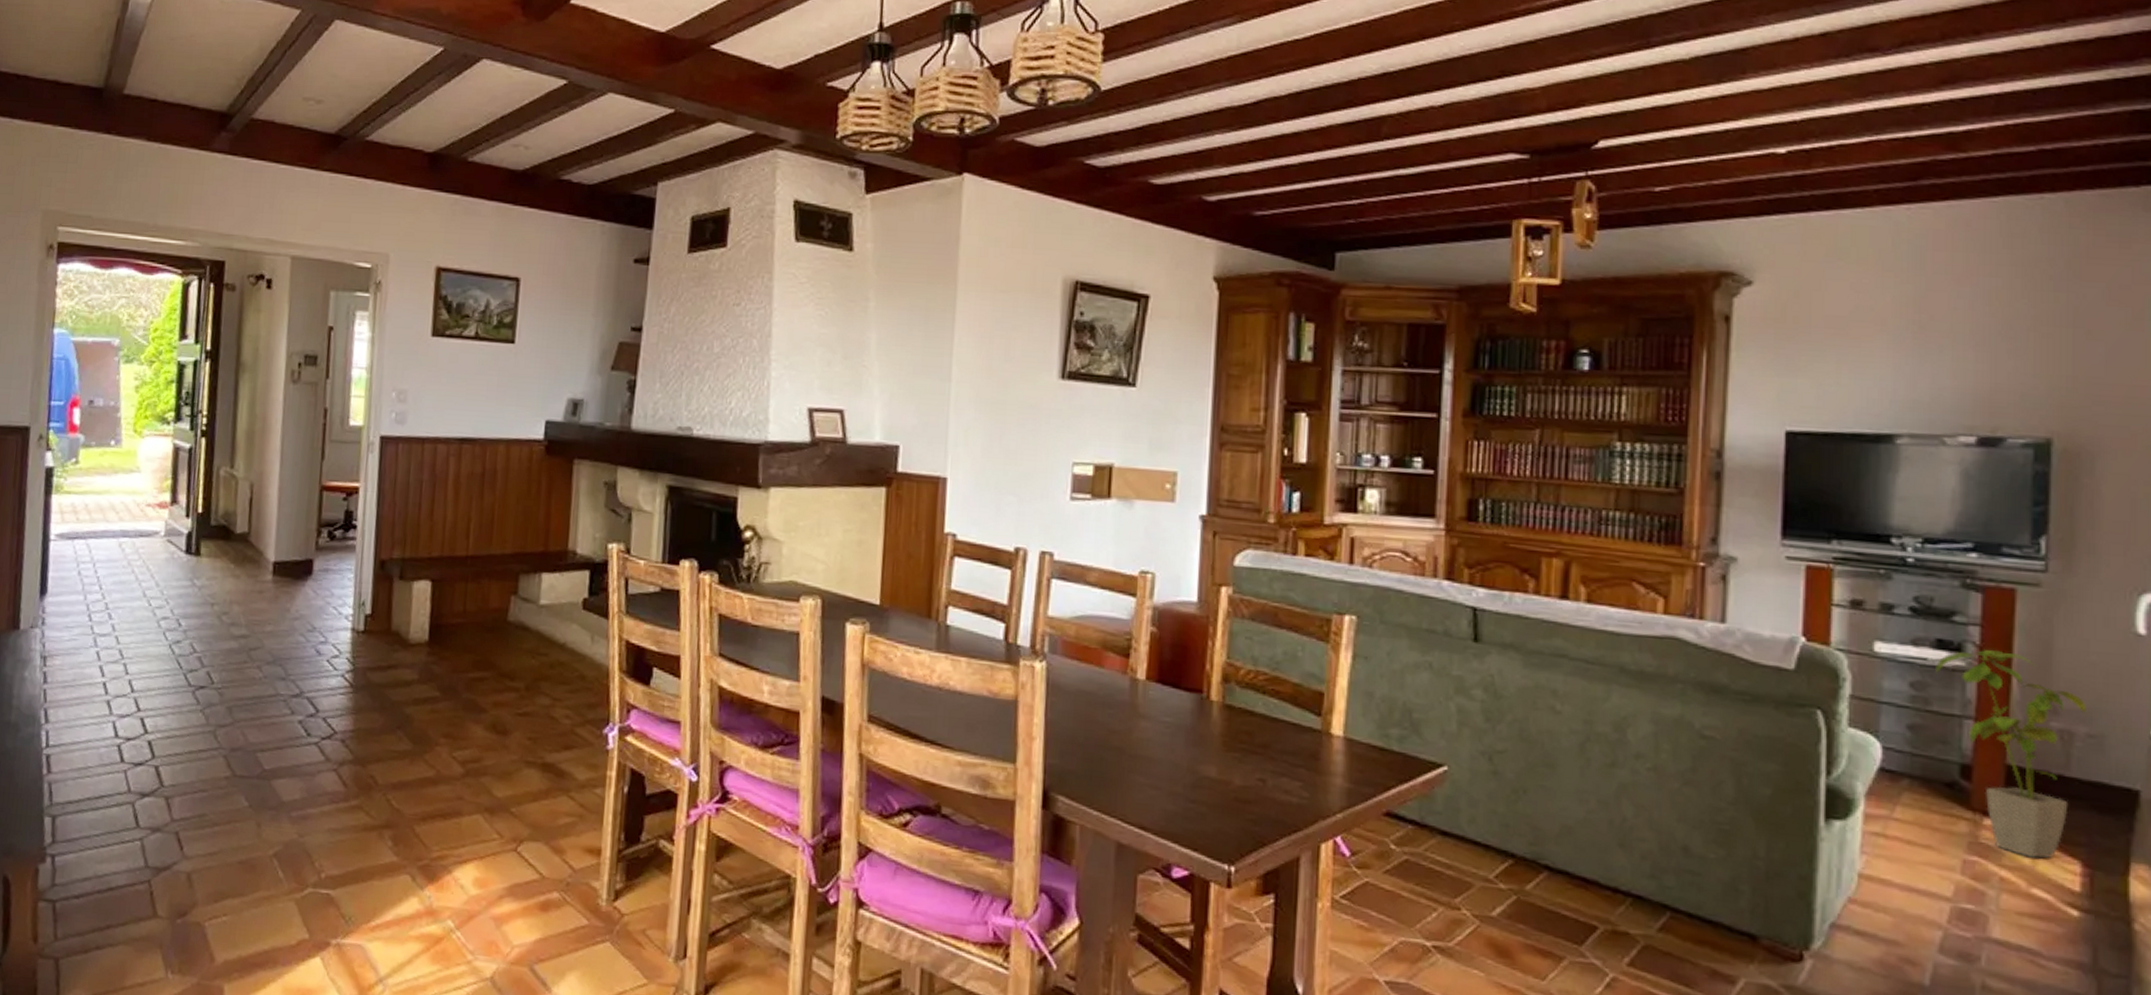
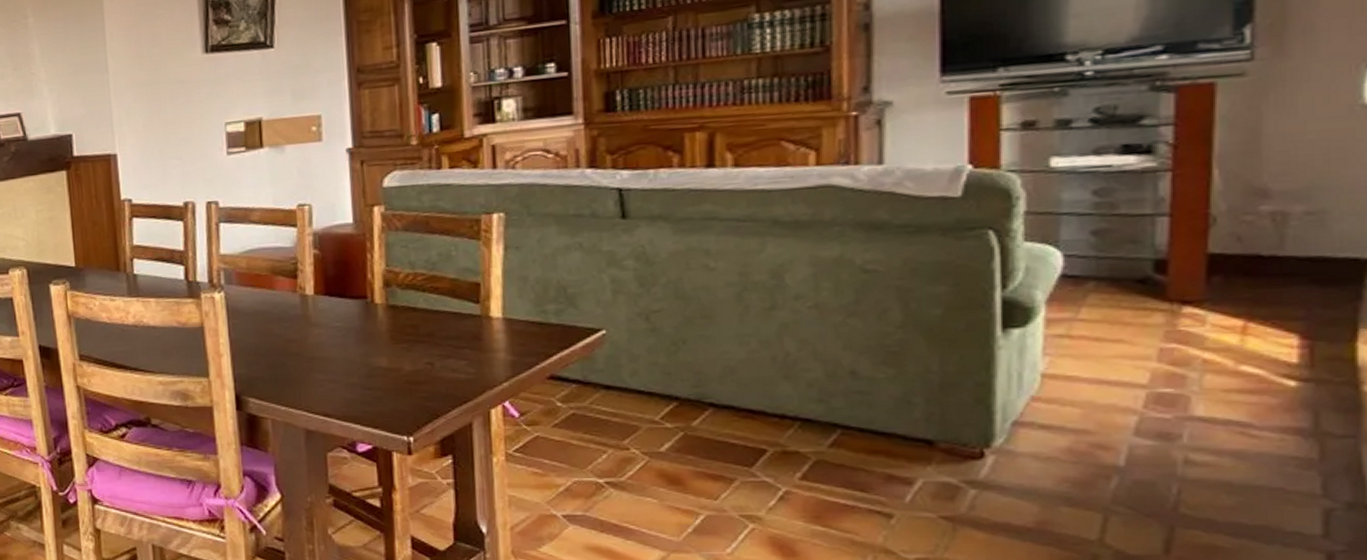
house plant: present [1936,649,2086,860] -> none [1122,145,1303,339]

